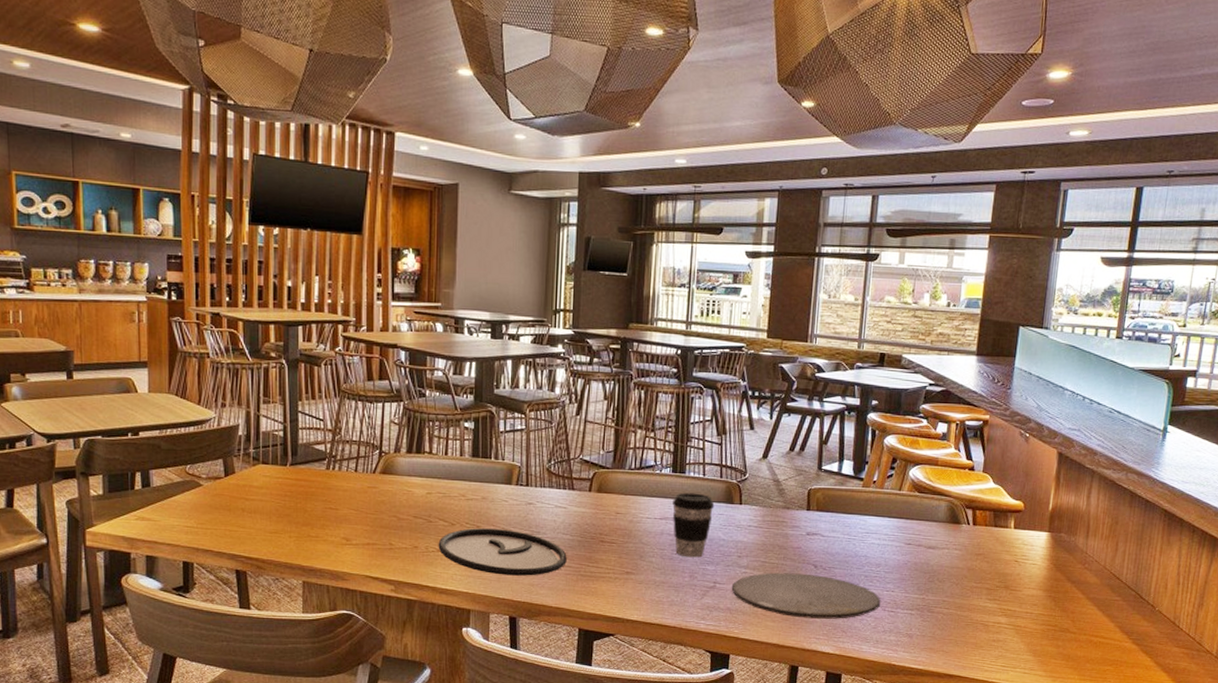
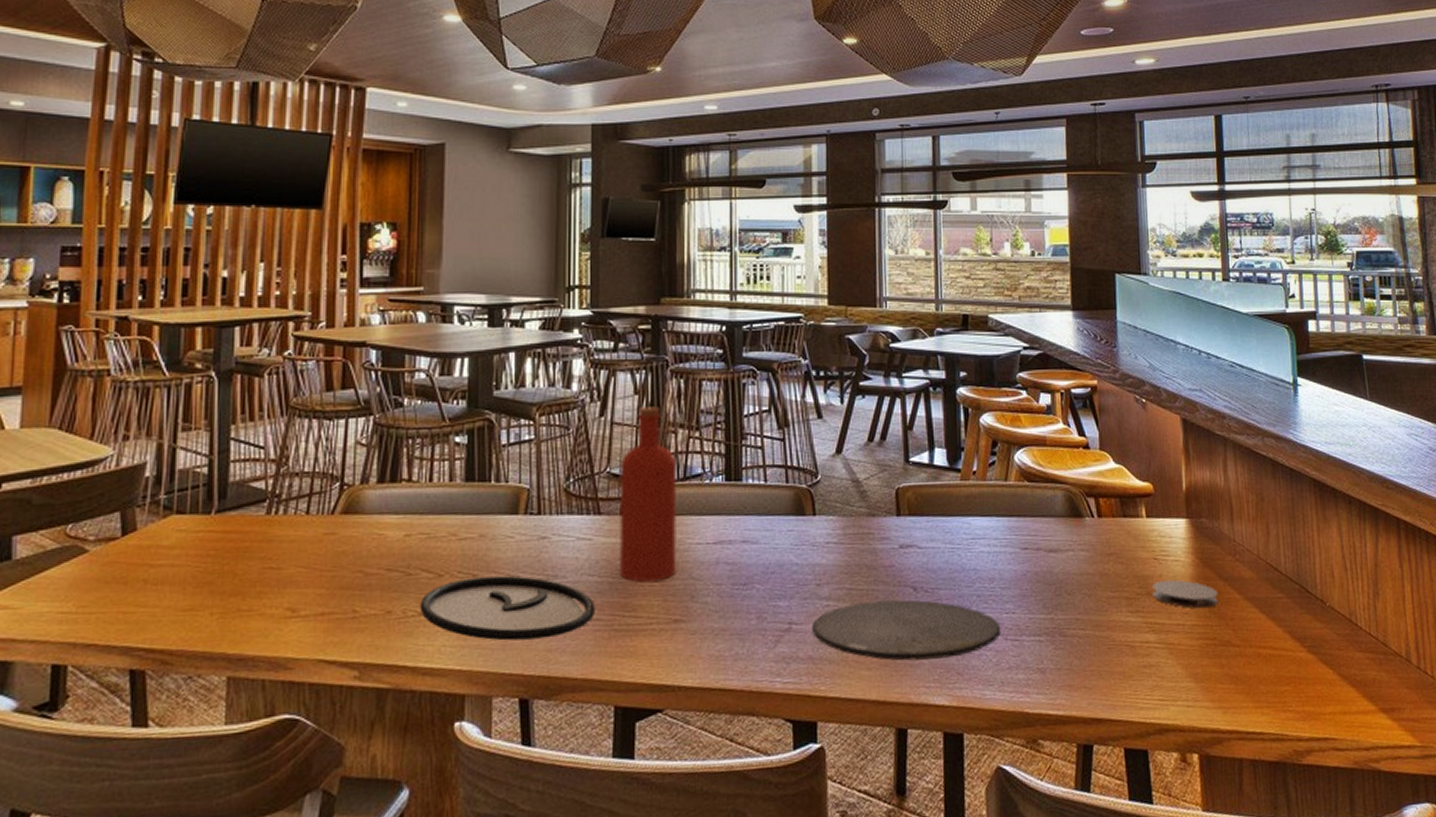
bottle: none [586,409,635,543] -> present [618,405,678,582]
coffee cup: present [672,492,715,558] -> none [729,505,782,592]
coaster: none [1009,578,1065,603] -> present [1152,579,1218,609]

